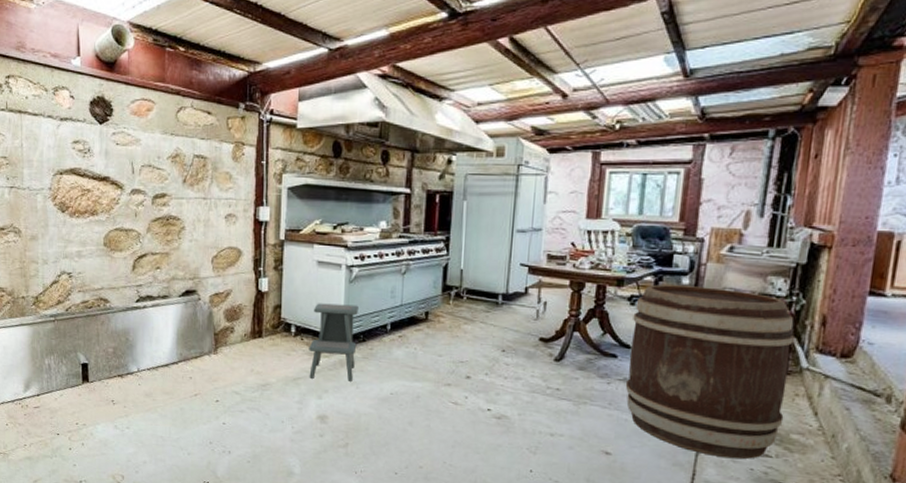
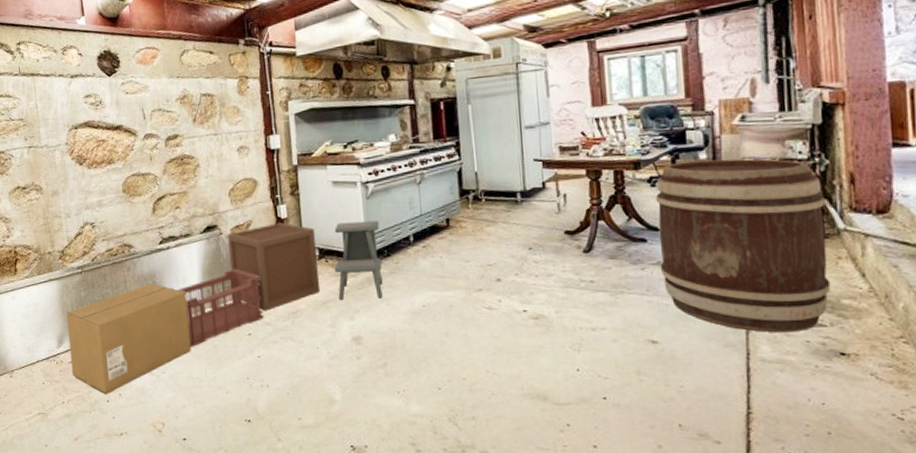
box: none [35,340,158,442] -> present [66,283,191,394]
plastic crate: none [143,335,234,407] -> present [171,268,264,347]
wooden crate: none [205,295,294,381] -> present [227,222,321,311]

